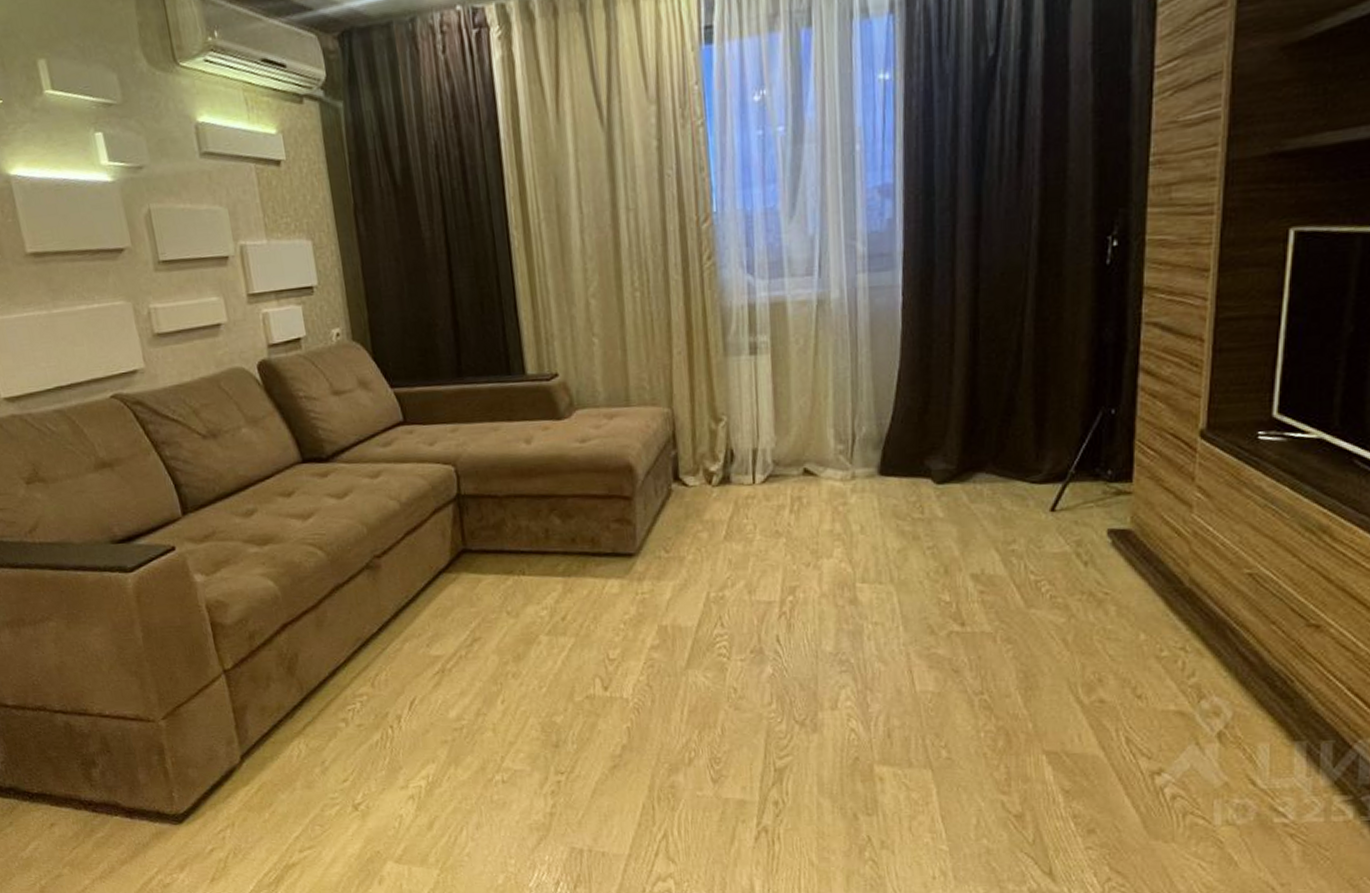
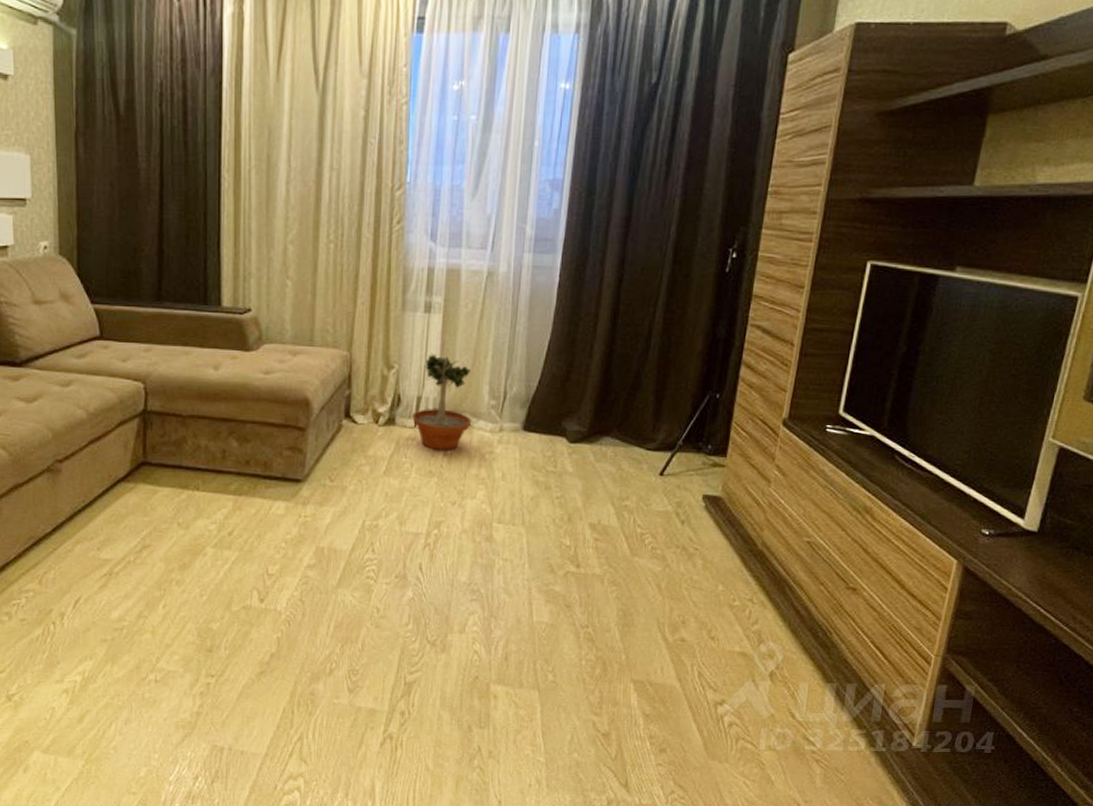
potted tree: none [749,398,818,507] -> present [412,352,472,450]

